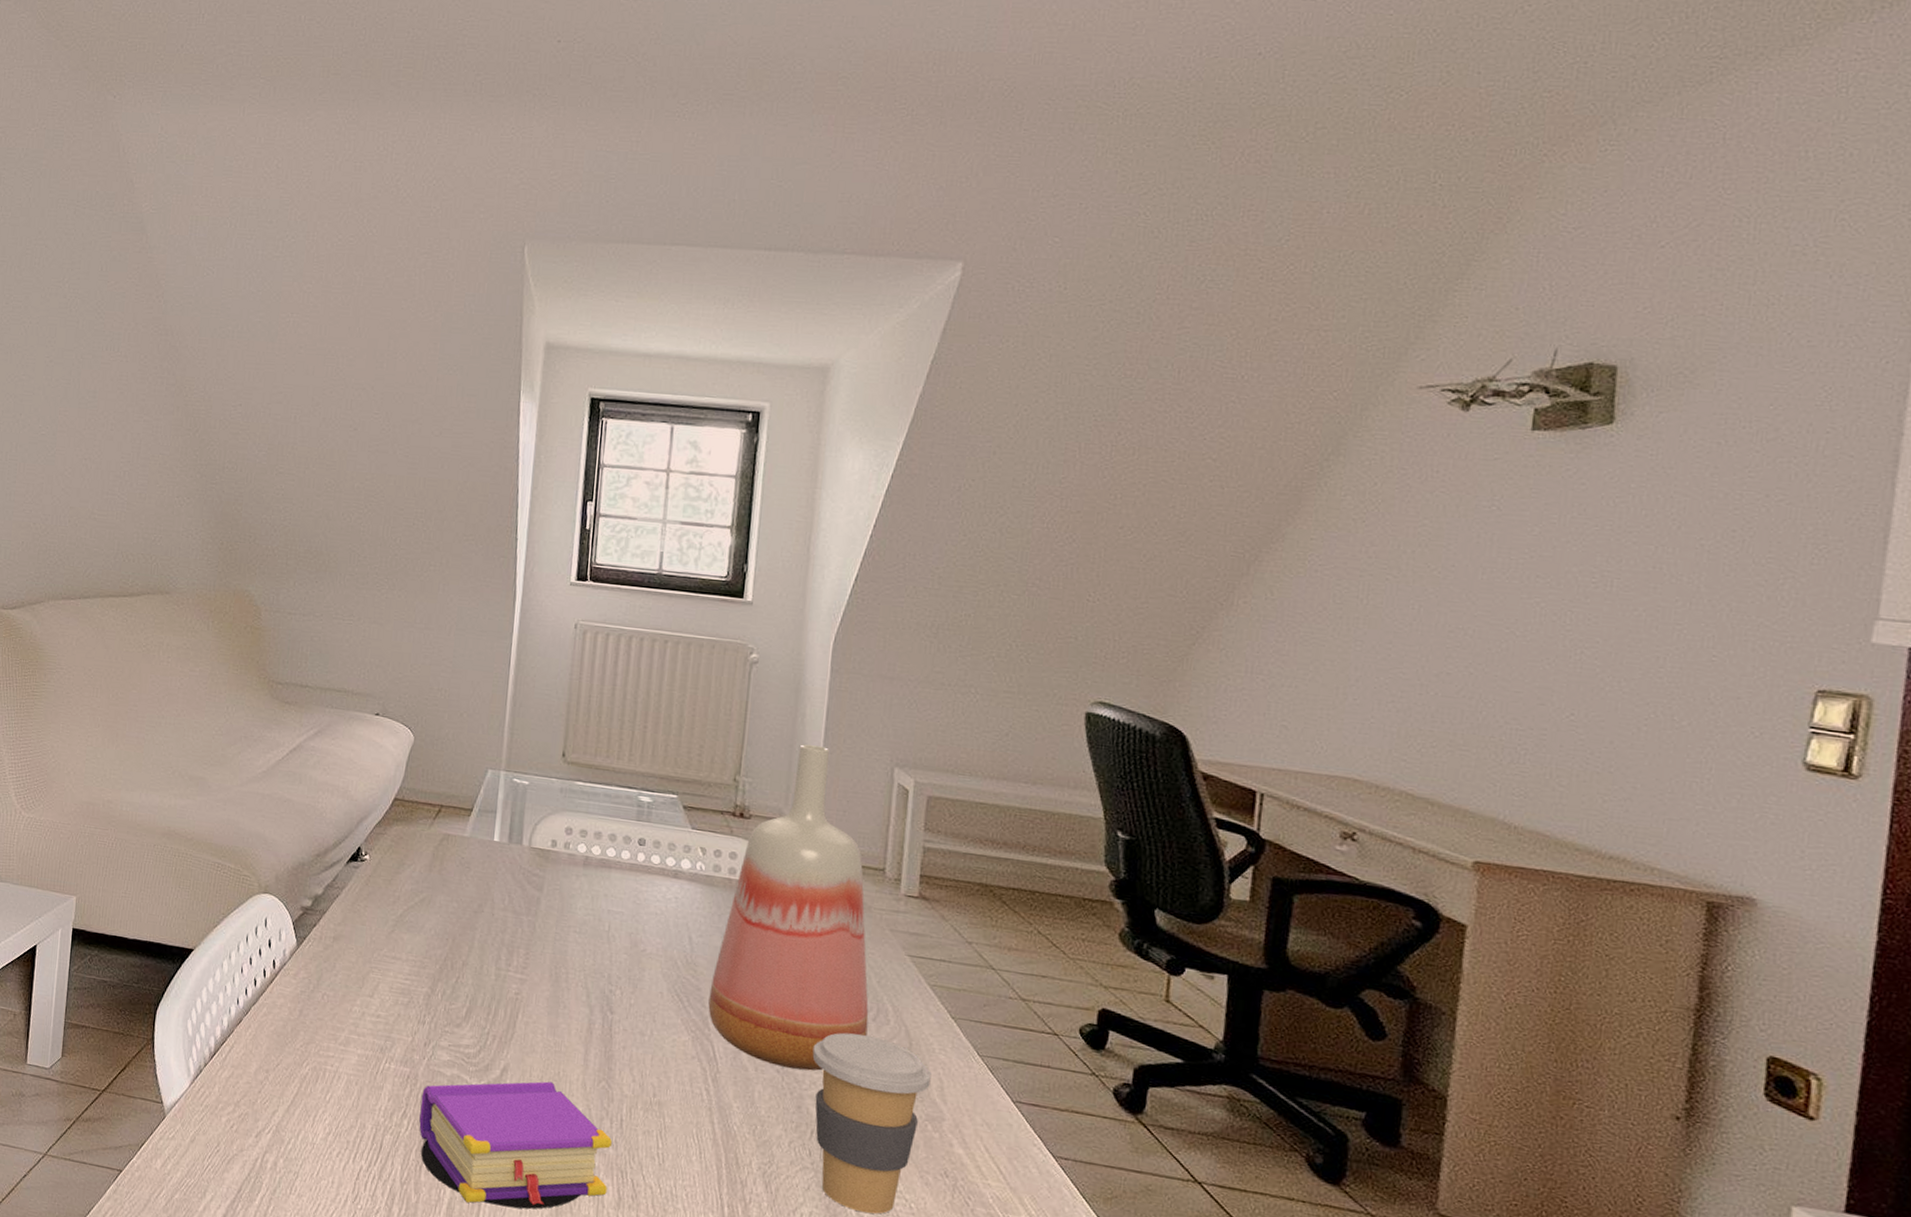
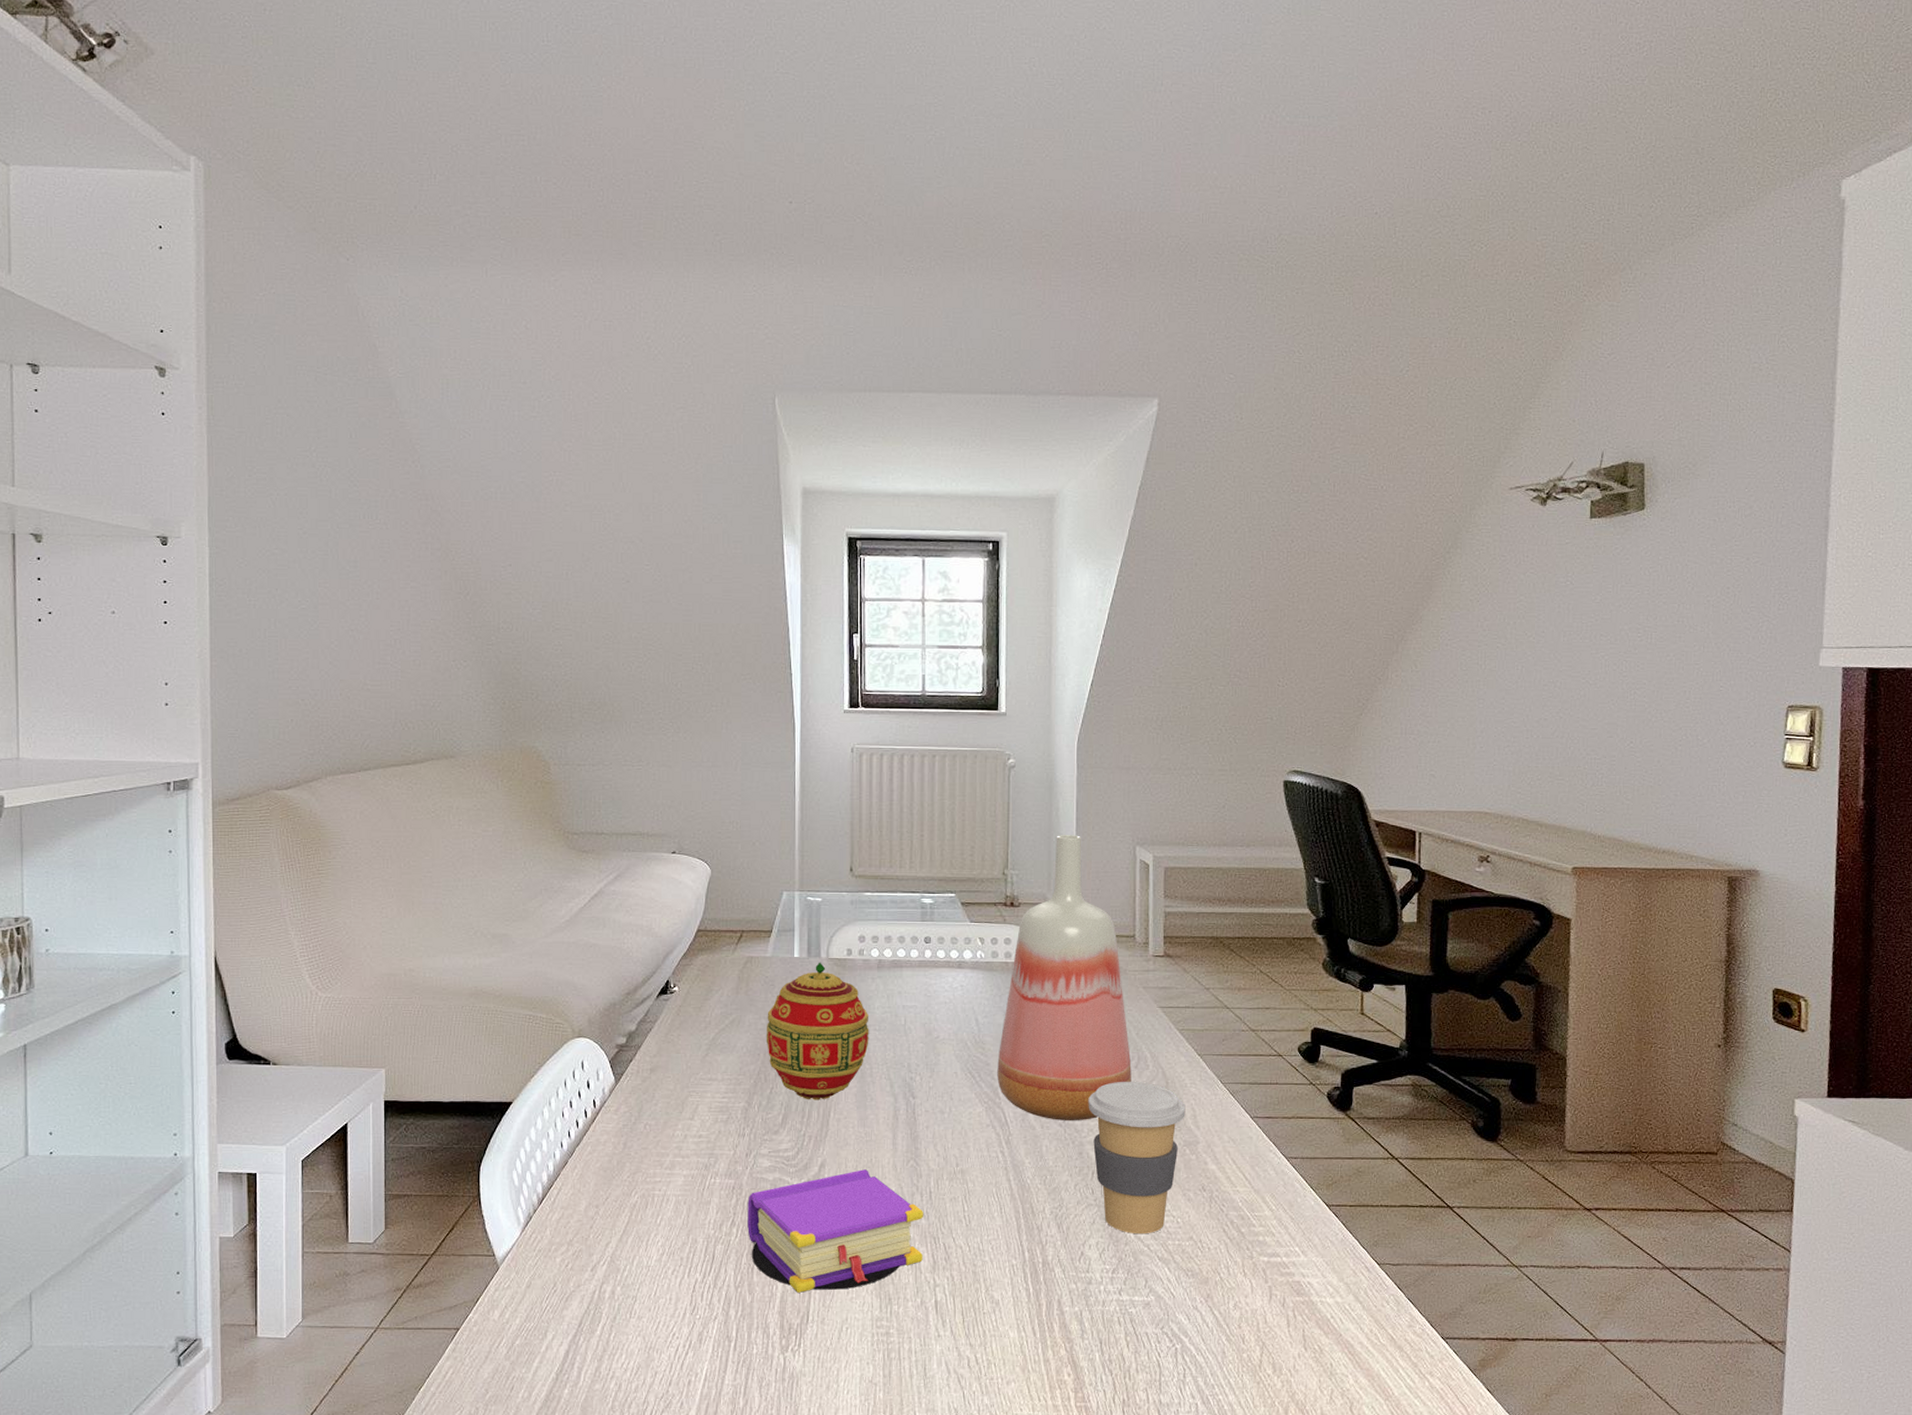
decorative egg: none [456,849,570,999] -> present [766,962,869,1100]

